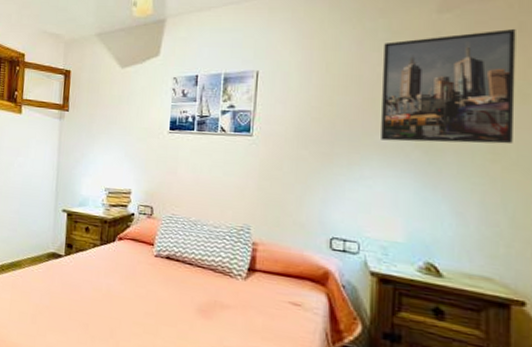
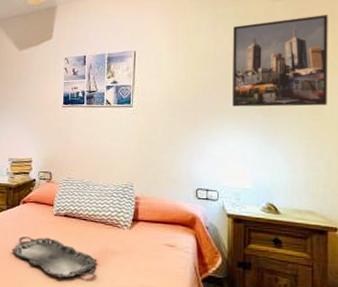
serving tray: none [104,277,205,330] -> present [11,236,98,278]

